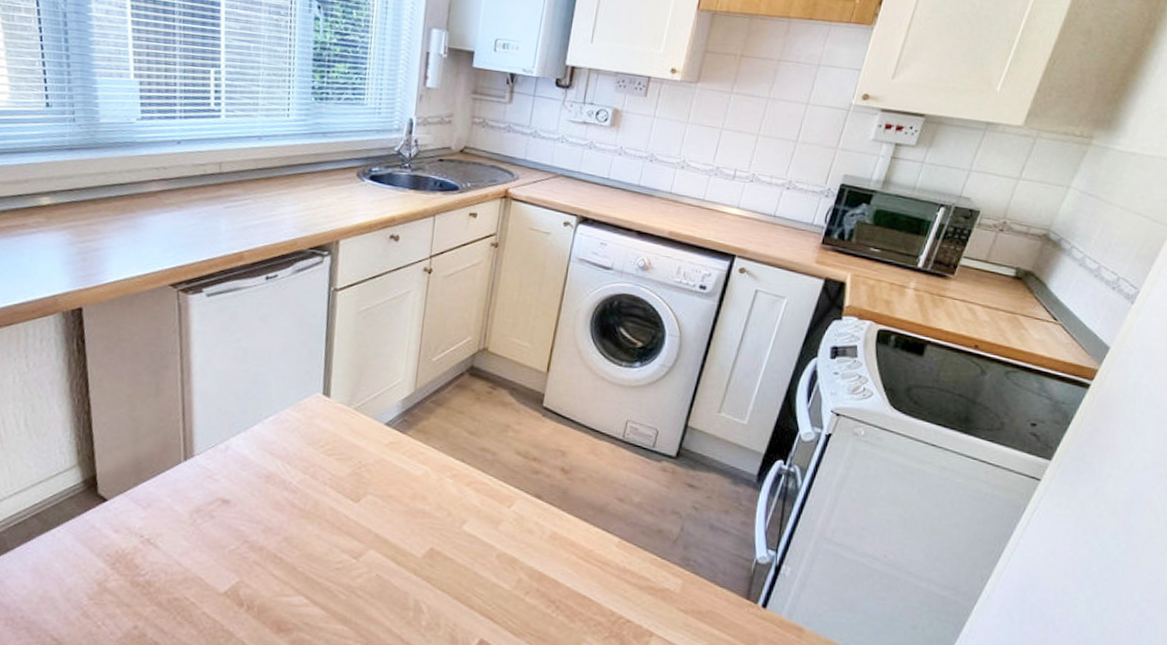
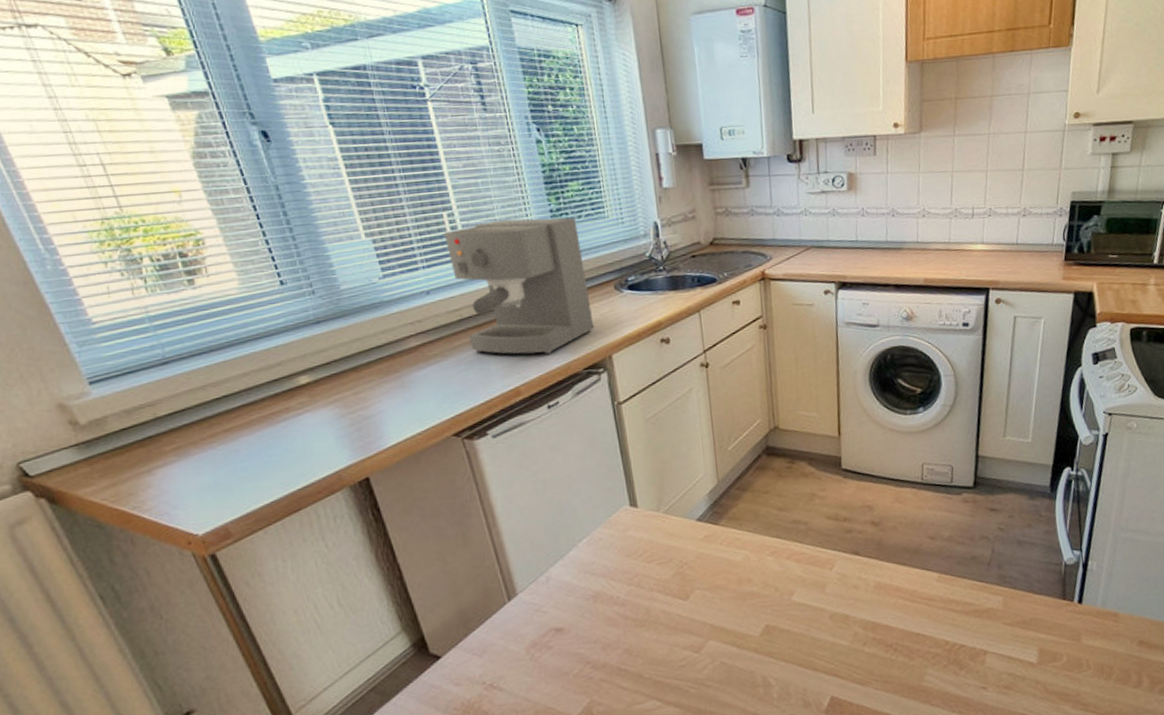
coffee maker: none [206,86,335,226] -> present [443,217,594,354]

